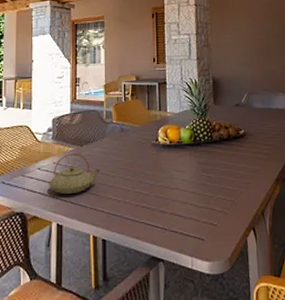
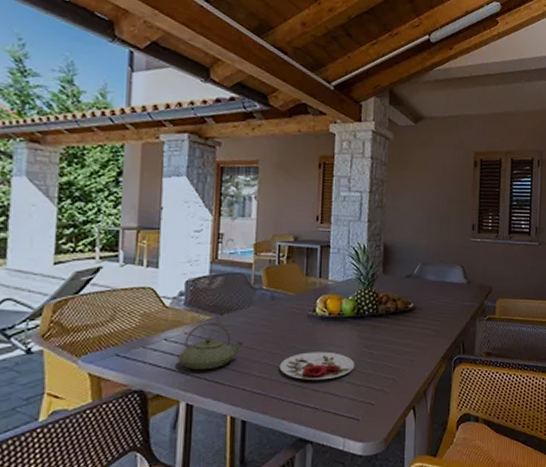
plate: none [130,176,196,203] -> present [279,351,355,381]

